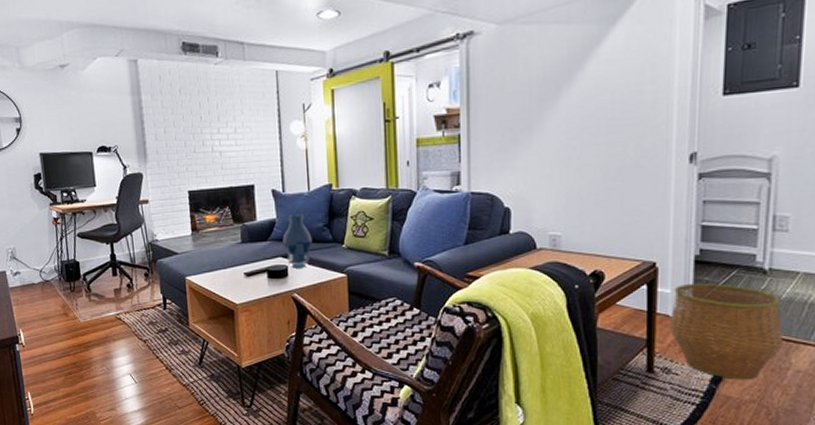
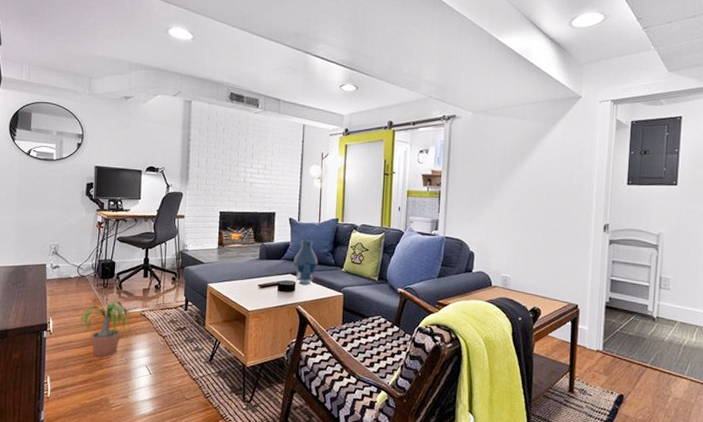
potted plant: none [48,305,110,367] -> present [75,301,133,357]
basket: present [669,283,784,379] -> none [586,323,666,403]

